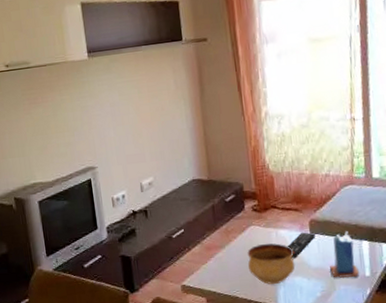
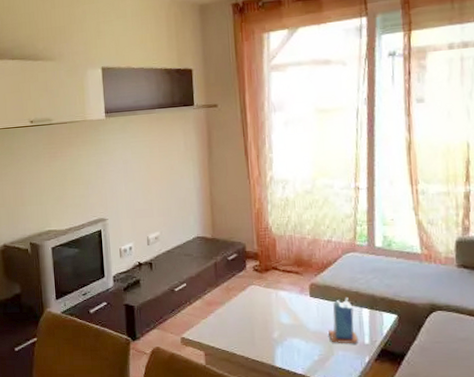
bowl: present [247,243,295,284] -> none [246,304,294,344]
remote control: present [287,232,316,258] -> none [286,295,316,319]

